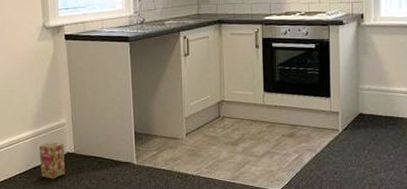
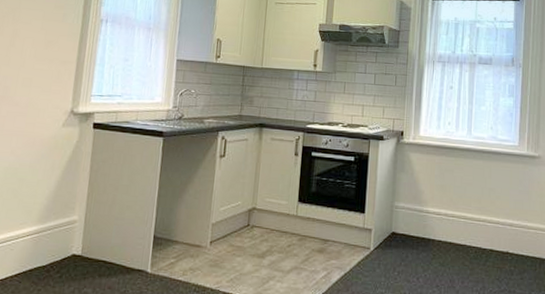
cardboard box: present [40,142,65,179] -> none [36,240,71,285]

